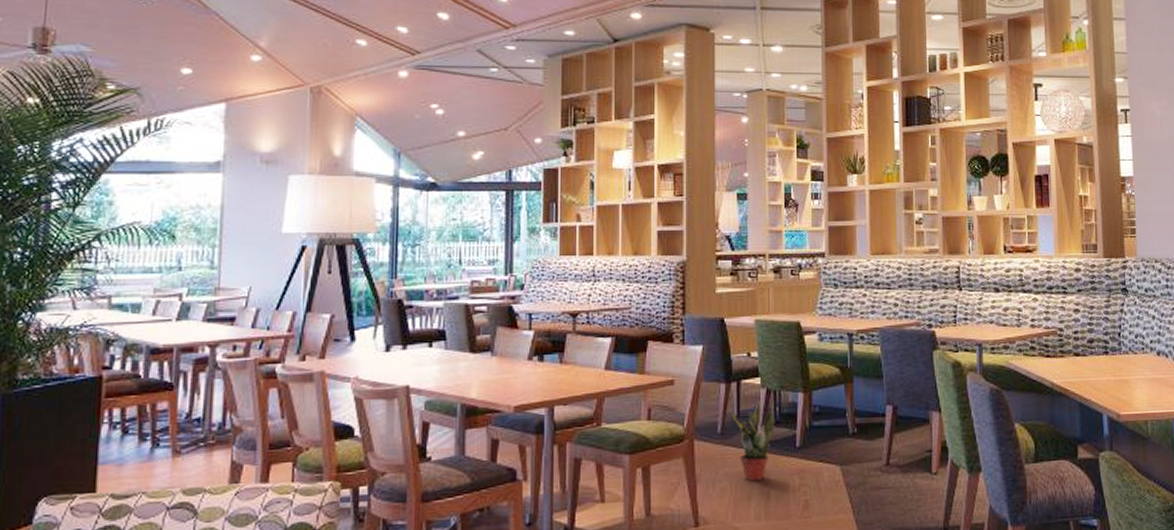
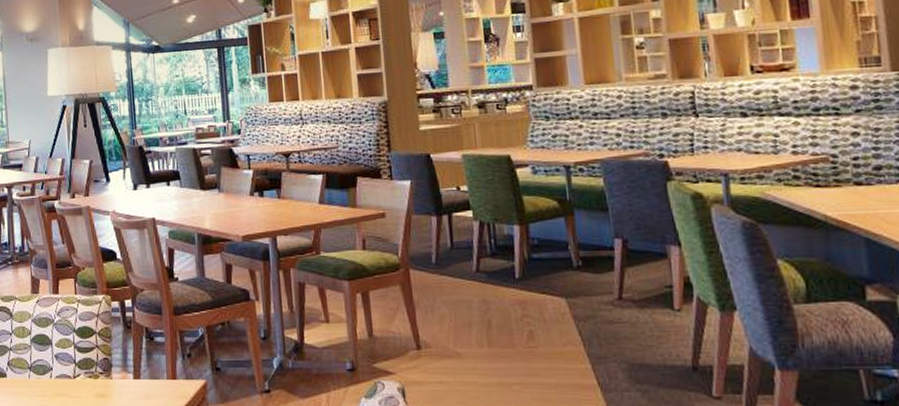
potted plant: present [730,400,776,481] -> none [443,232,492,309]

